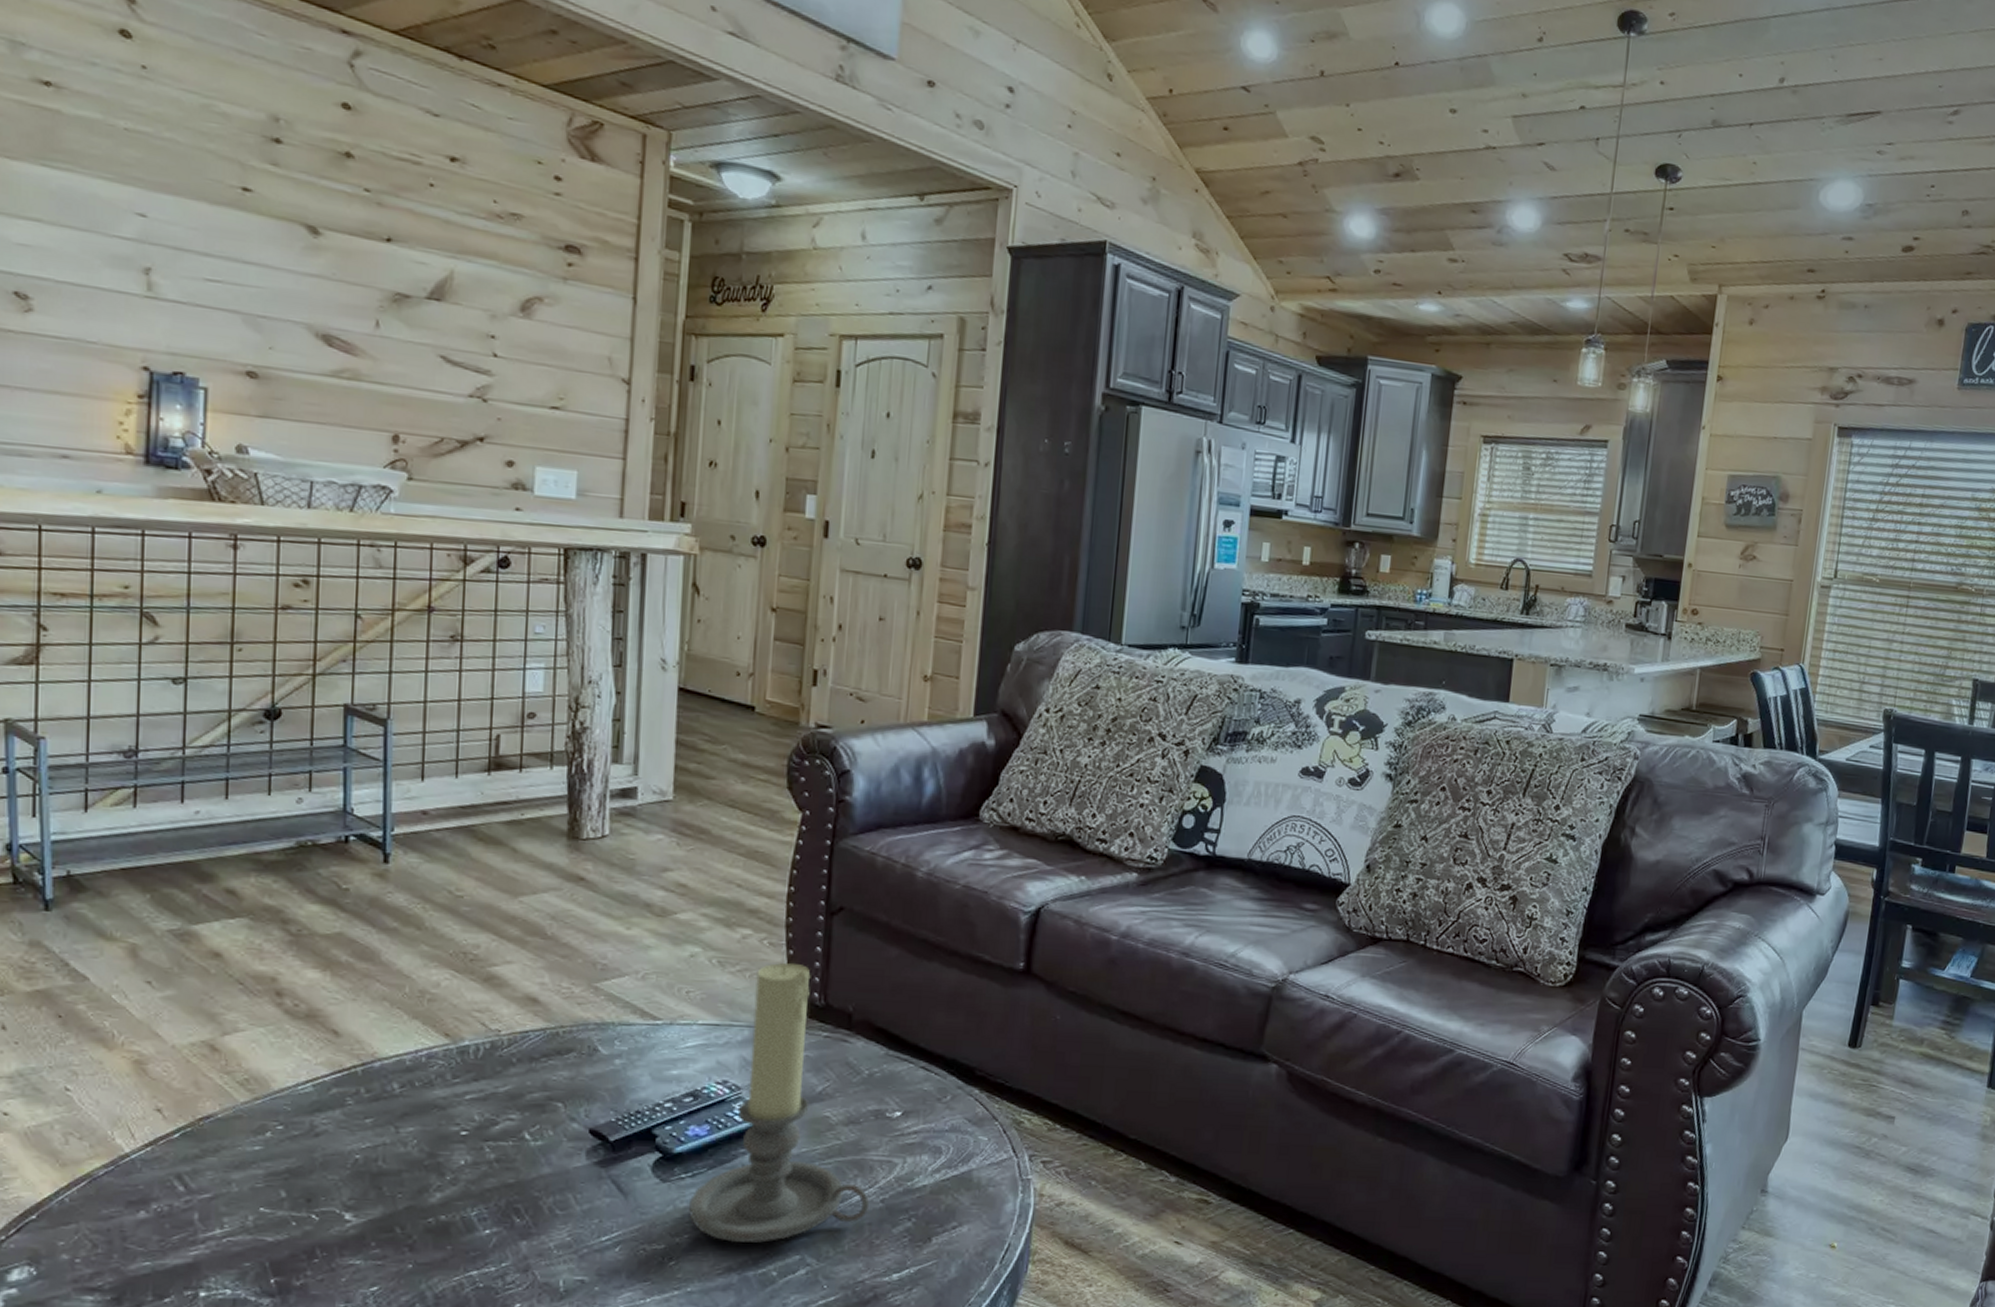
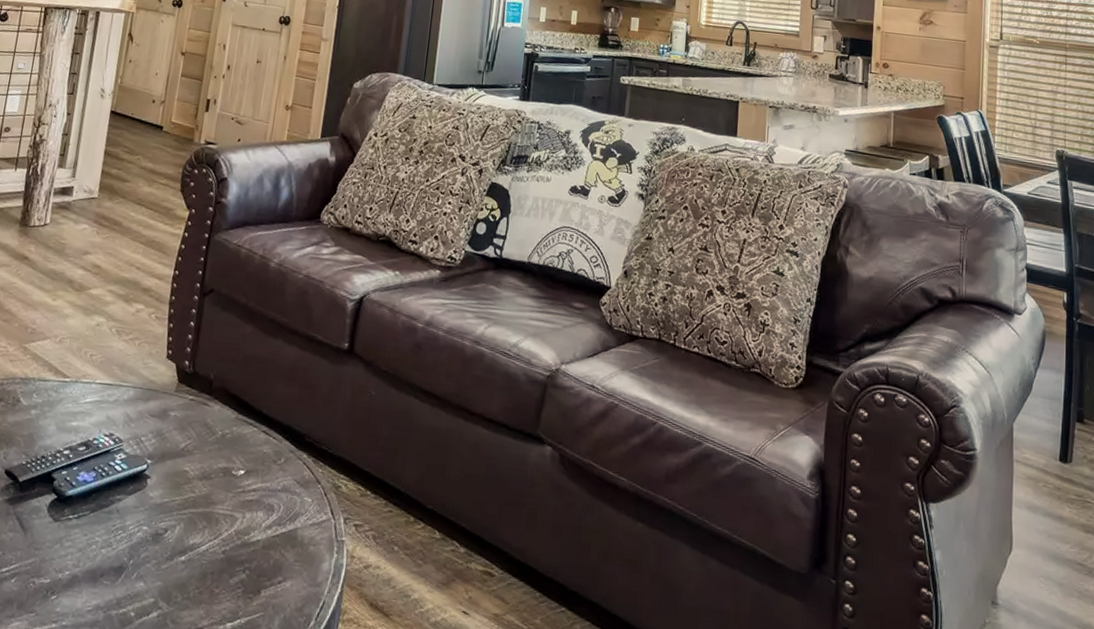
candle holder: present [689,962,870,1243] -> none [71,334,214,584]

